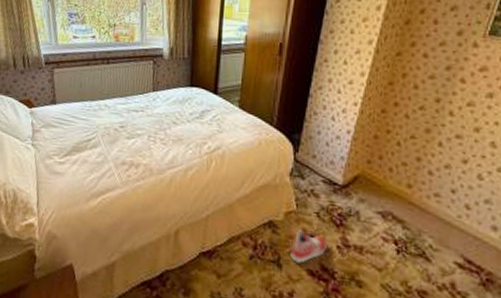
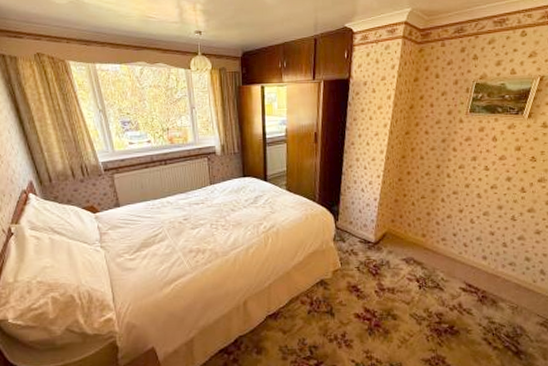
sneaker: present [290,229,327,264] -> none [340,283,367,310]

